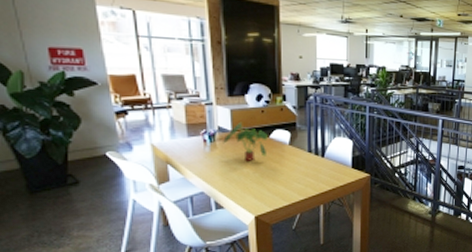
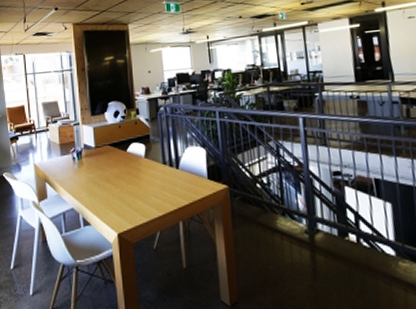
plant: present [223,121,268,161] -> none [88,138,125,176]

